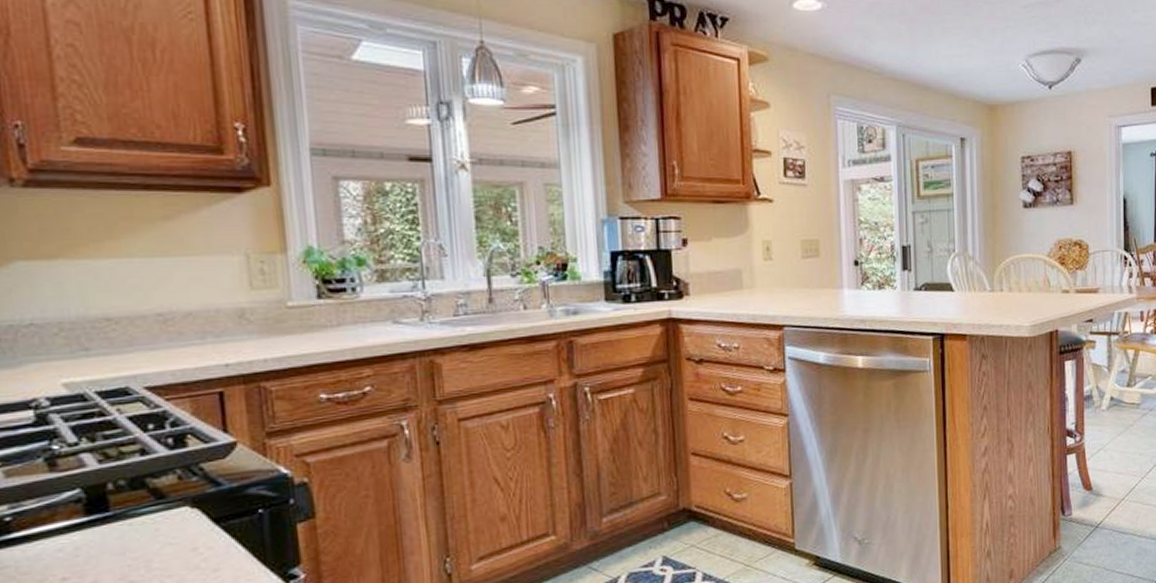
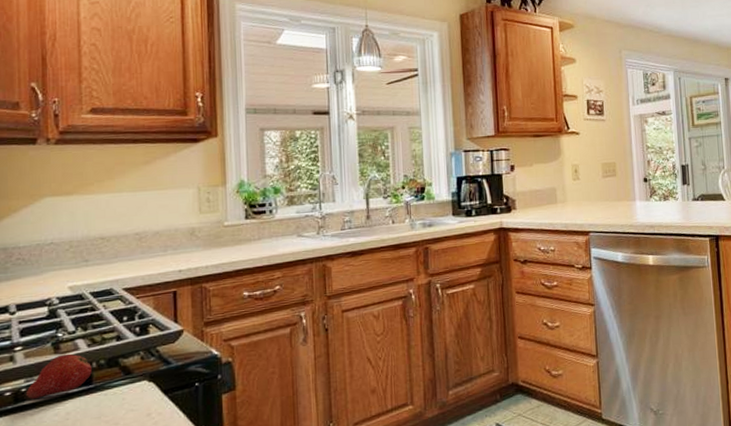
fruit: none [13,472,108,531] -> present [27,353,92,399]

